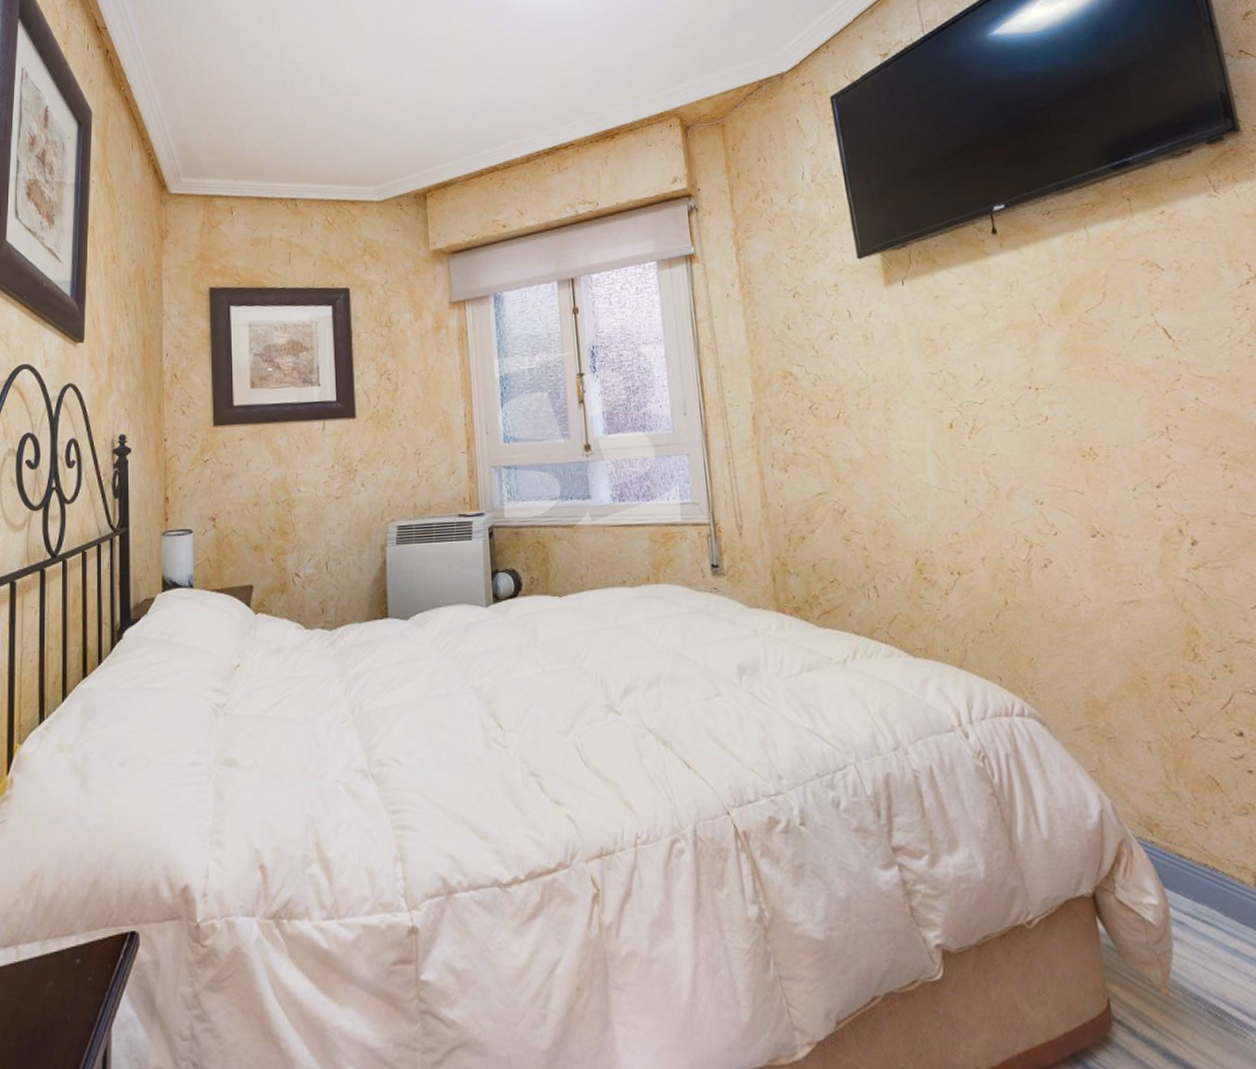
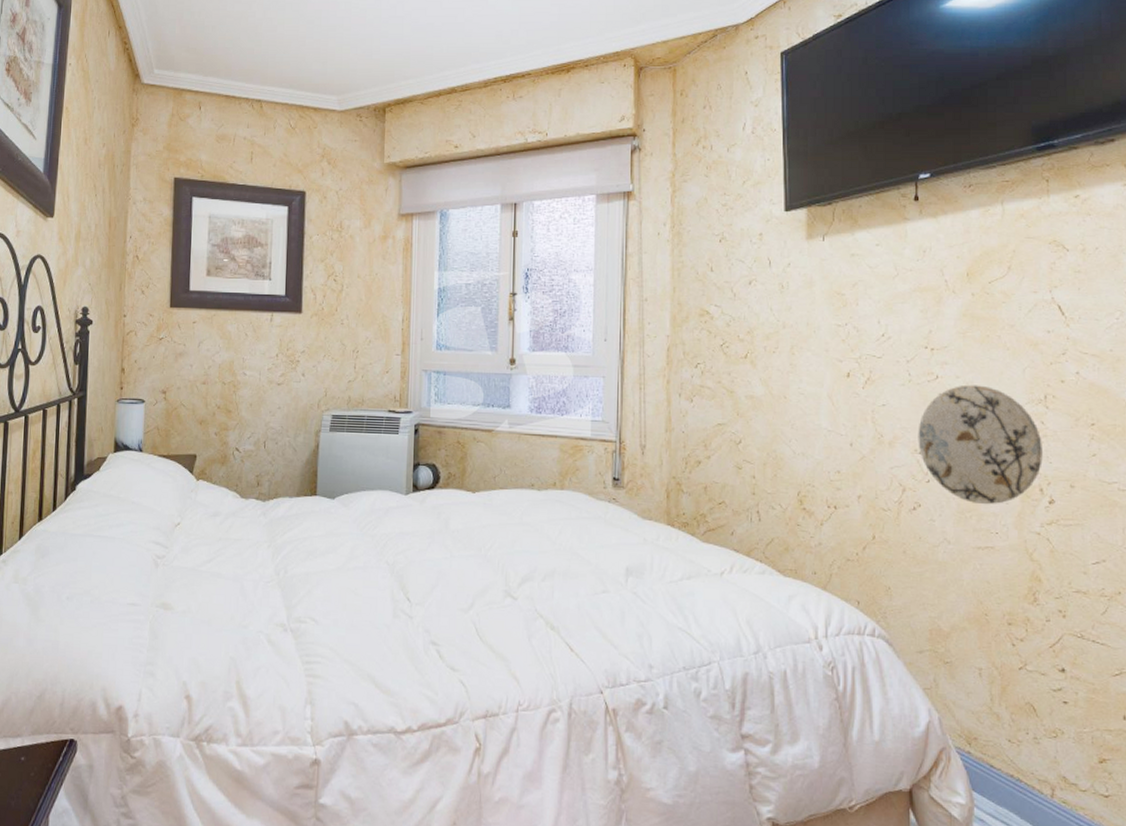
decorative plate: none [1035,422,1177,554] -> present [918,384,1043,505]

